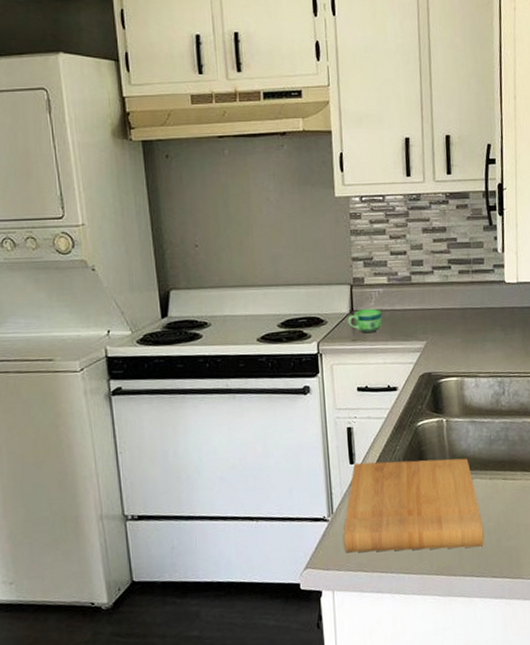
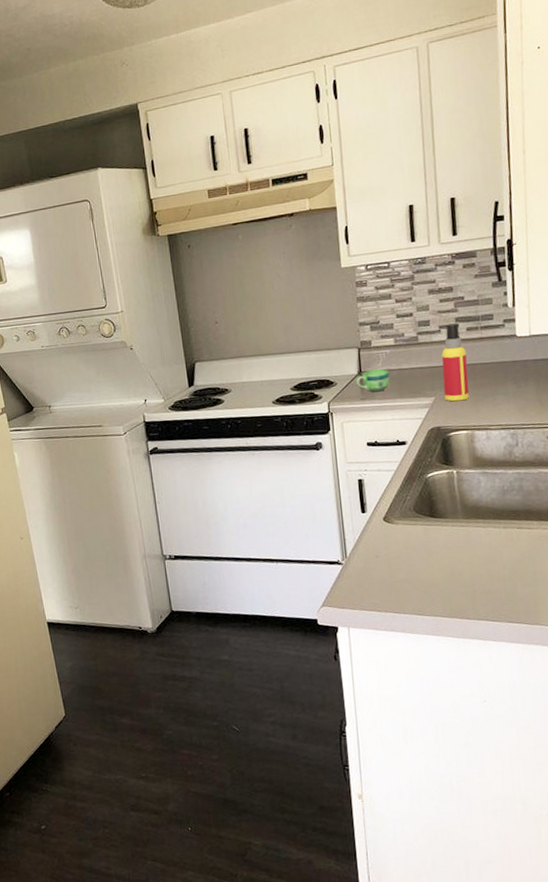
cutting board: present [343,458,484,553] -> none [357,507,499,594]
spray bottle: none [434,265,460,347] -> present [441,323,469,402]

